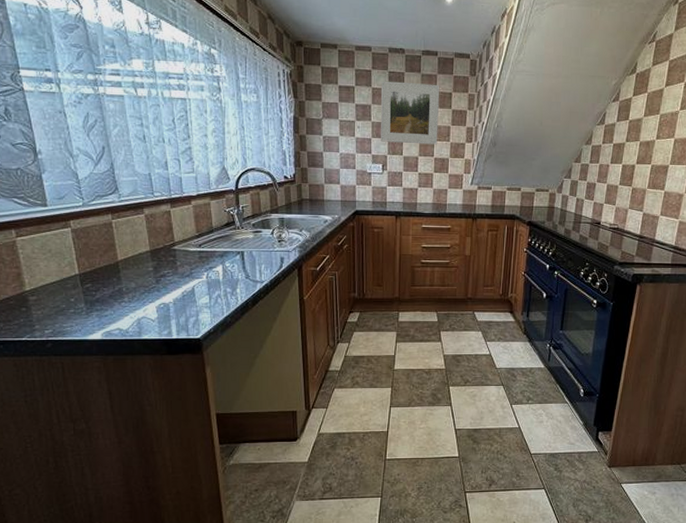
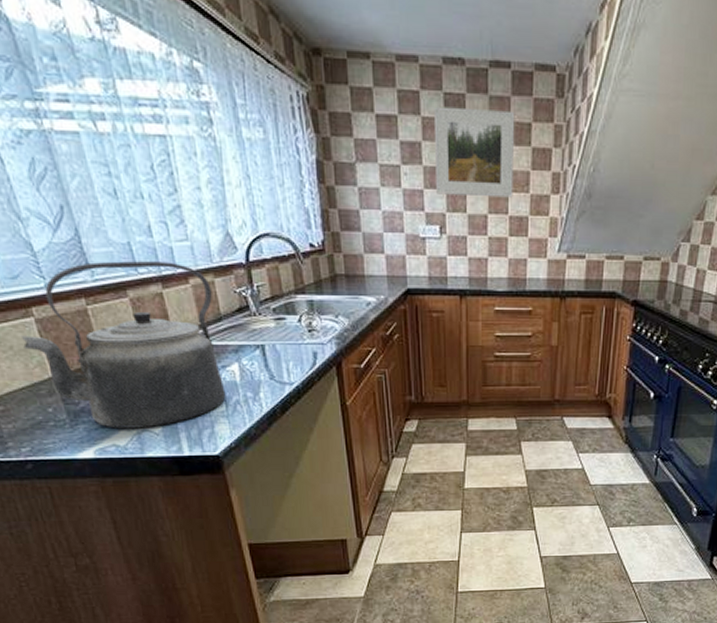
kettle: none [59,187,210,316] -> present [22,261,226,429]

